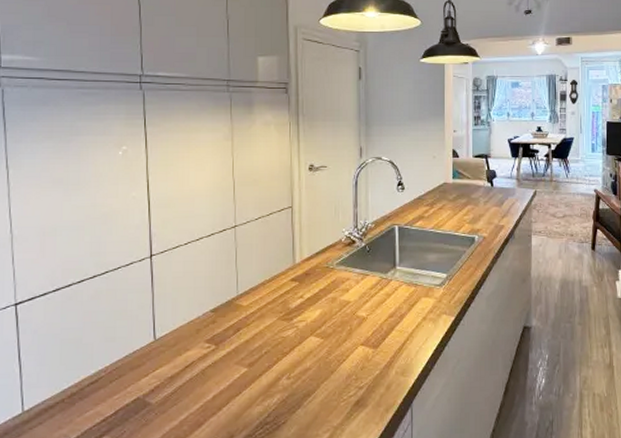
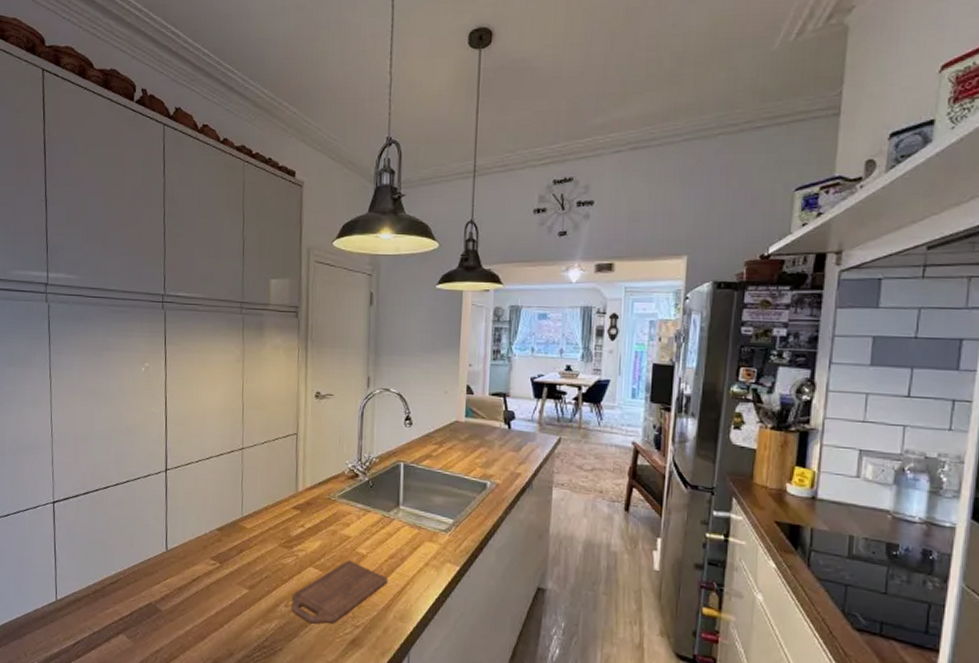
cutting board: none [293,324,388,392] -> present [291,560,388,624]

